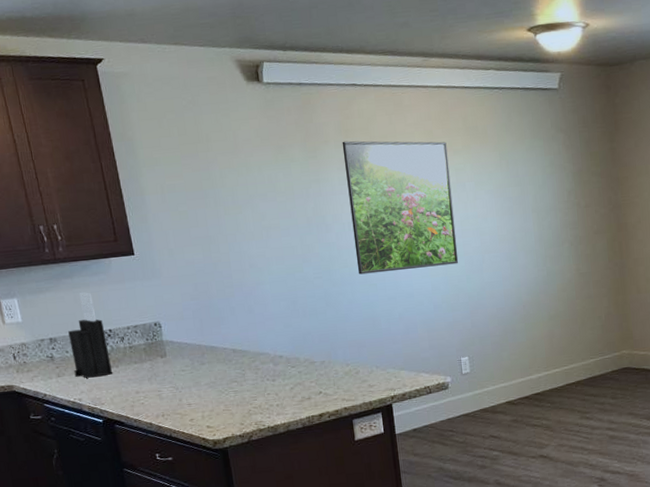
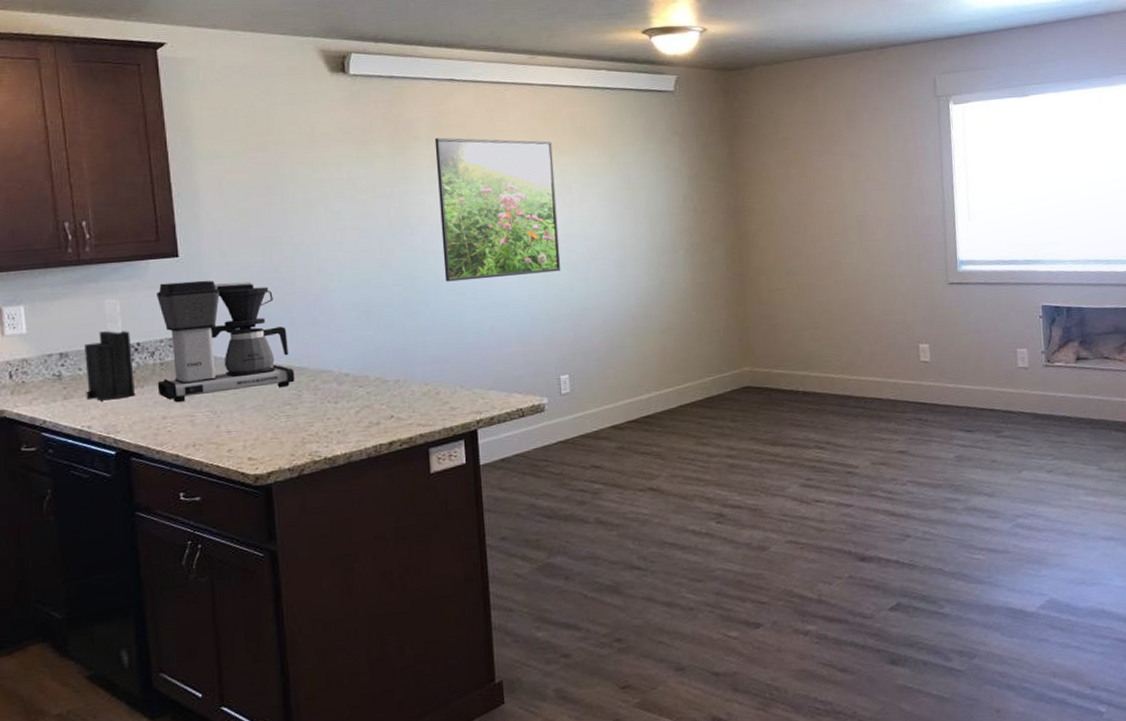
coffee maker: none [120,275,239,380] -> present [157,280,295,403]

